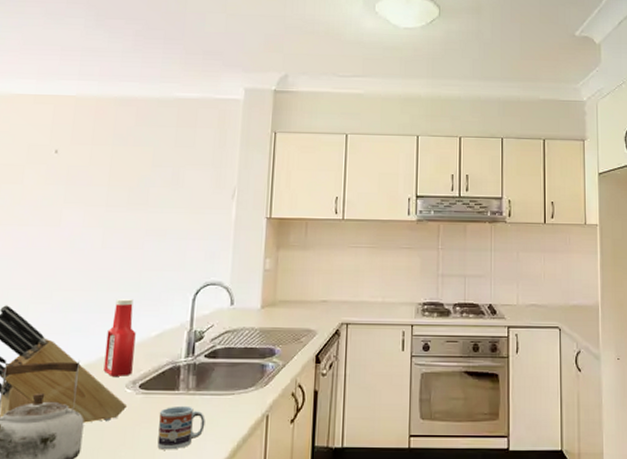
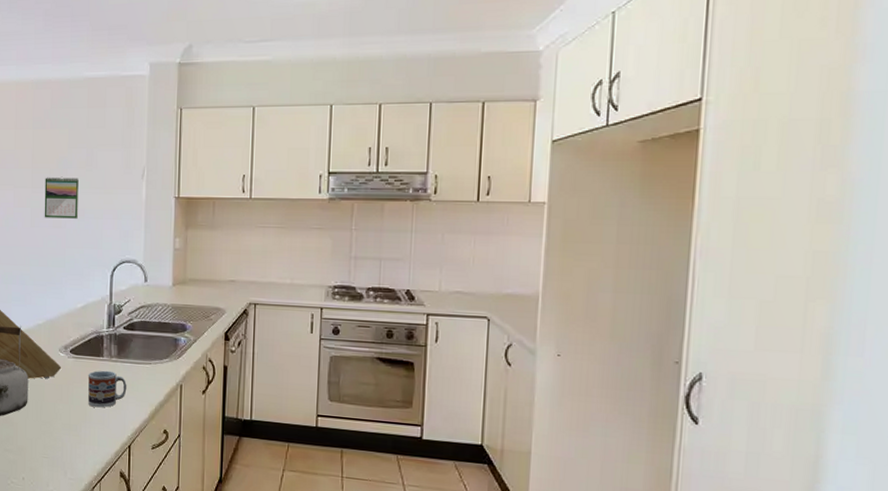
ketchup bottle: present [103,299,136,376] -> none [40,273,64,342]
calendar: none [118,195,162,240] -> present [44,176,79,219]

